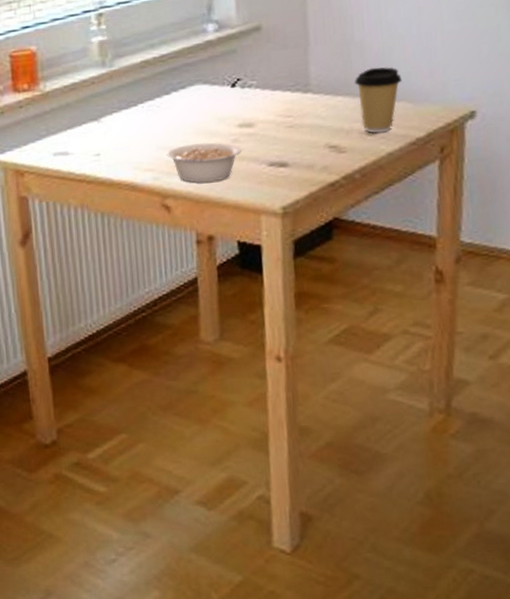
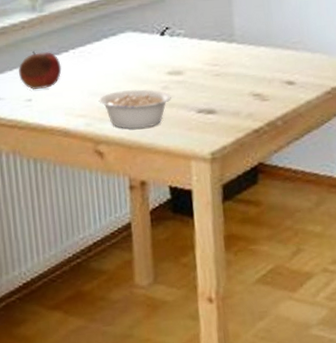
fruit: none [88,106,130,145] -> present [19,51,62,90]
coffee cup: present [354,67,402,134] -> none [274,20,318,83]

